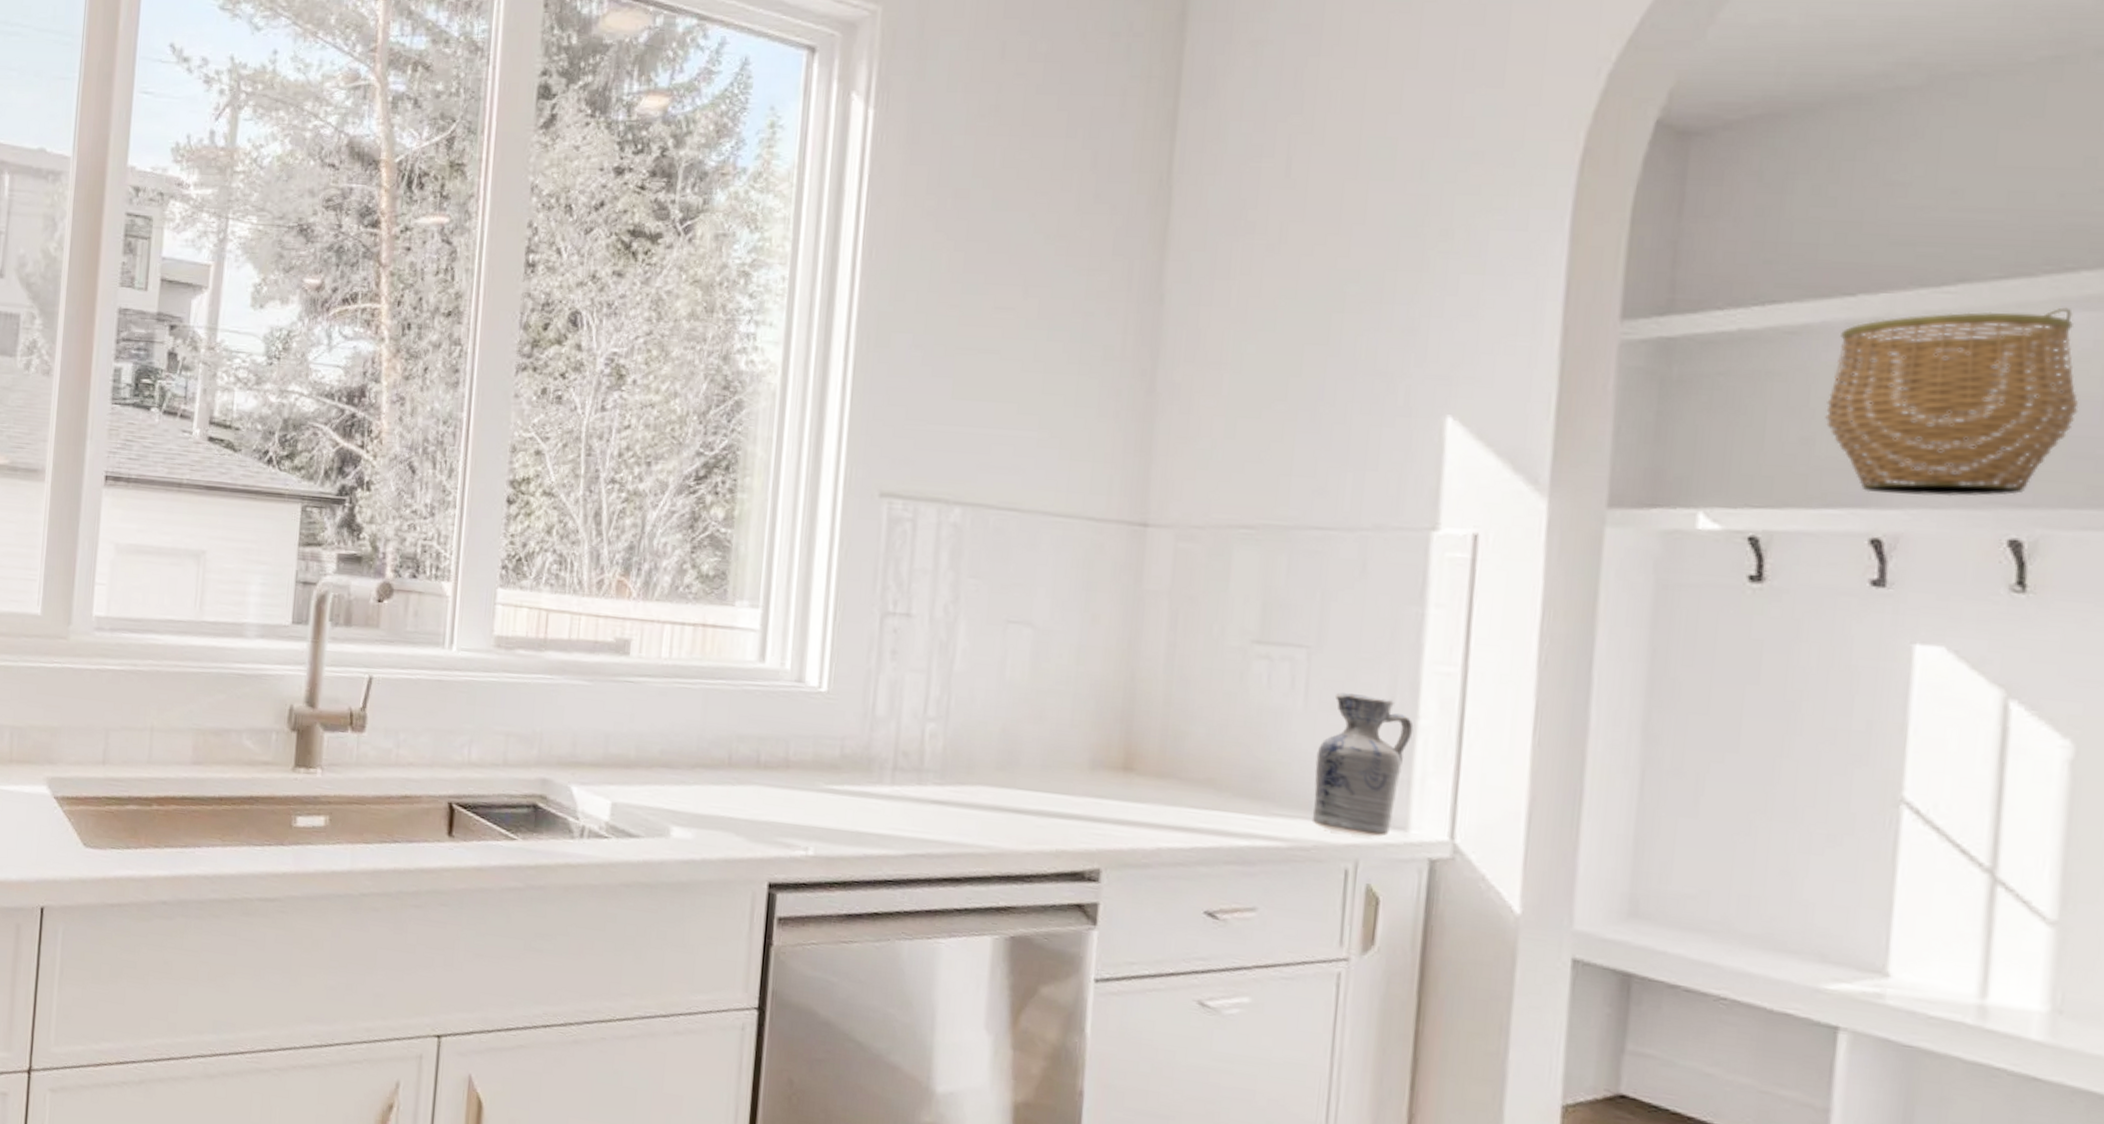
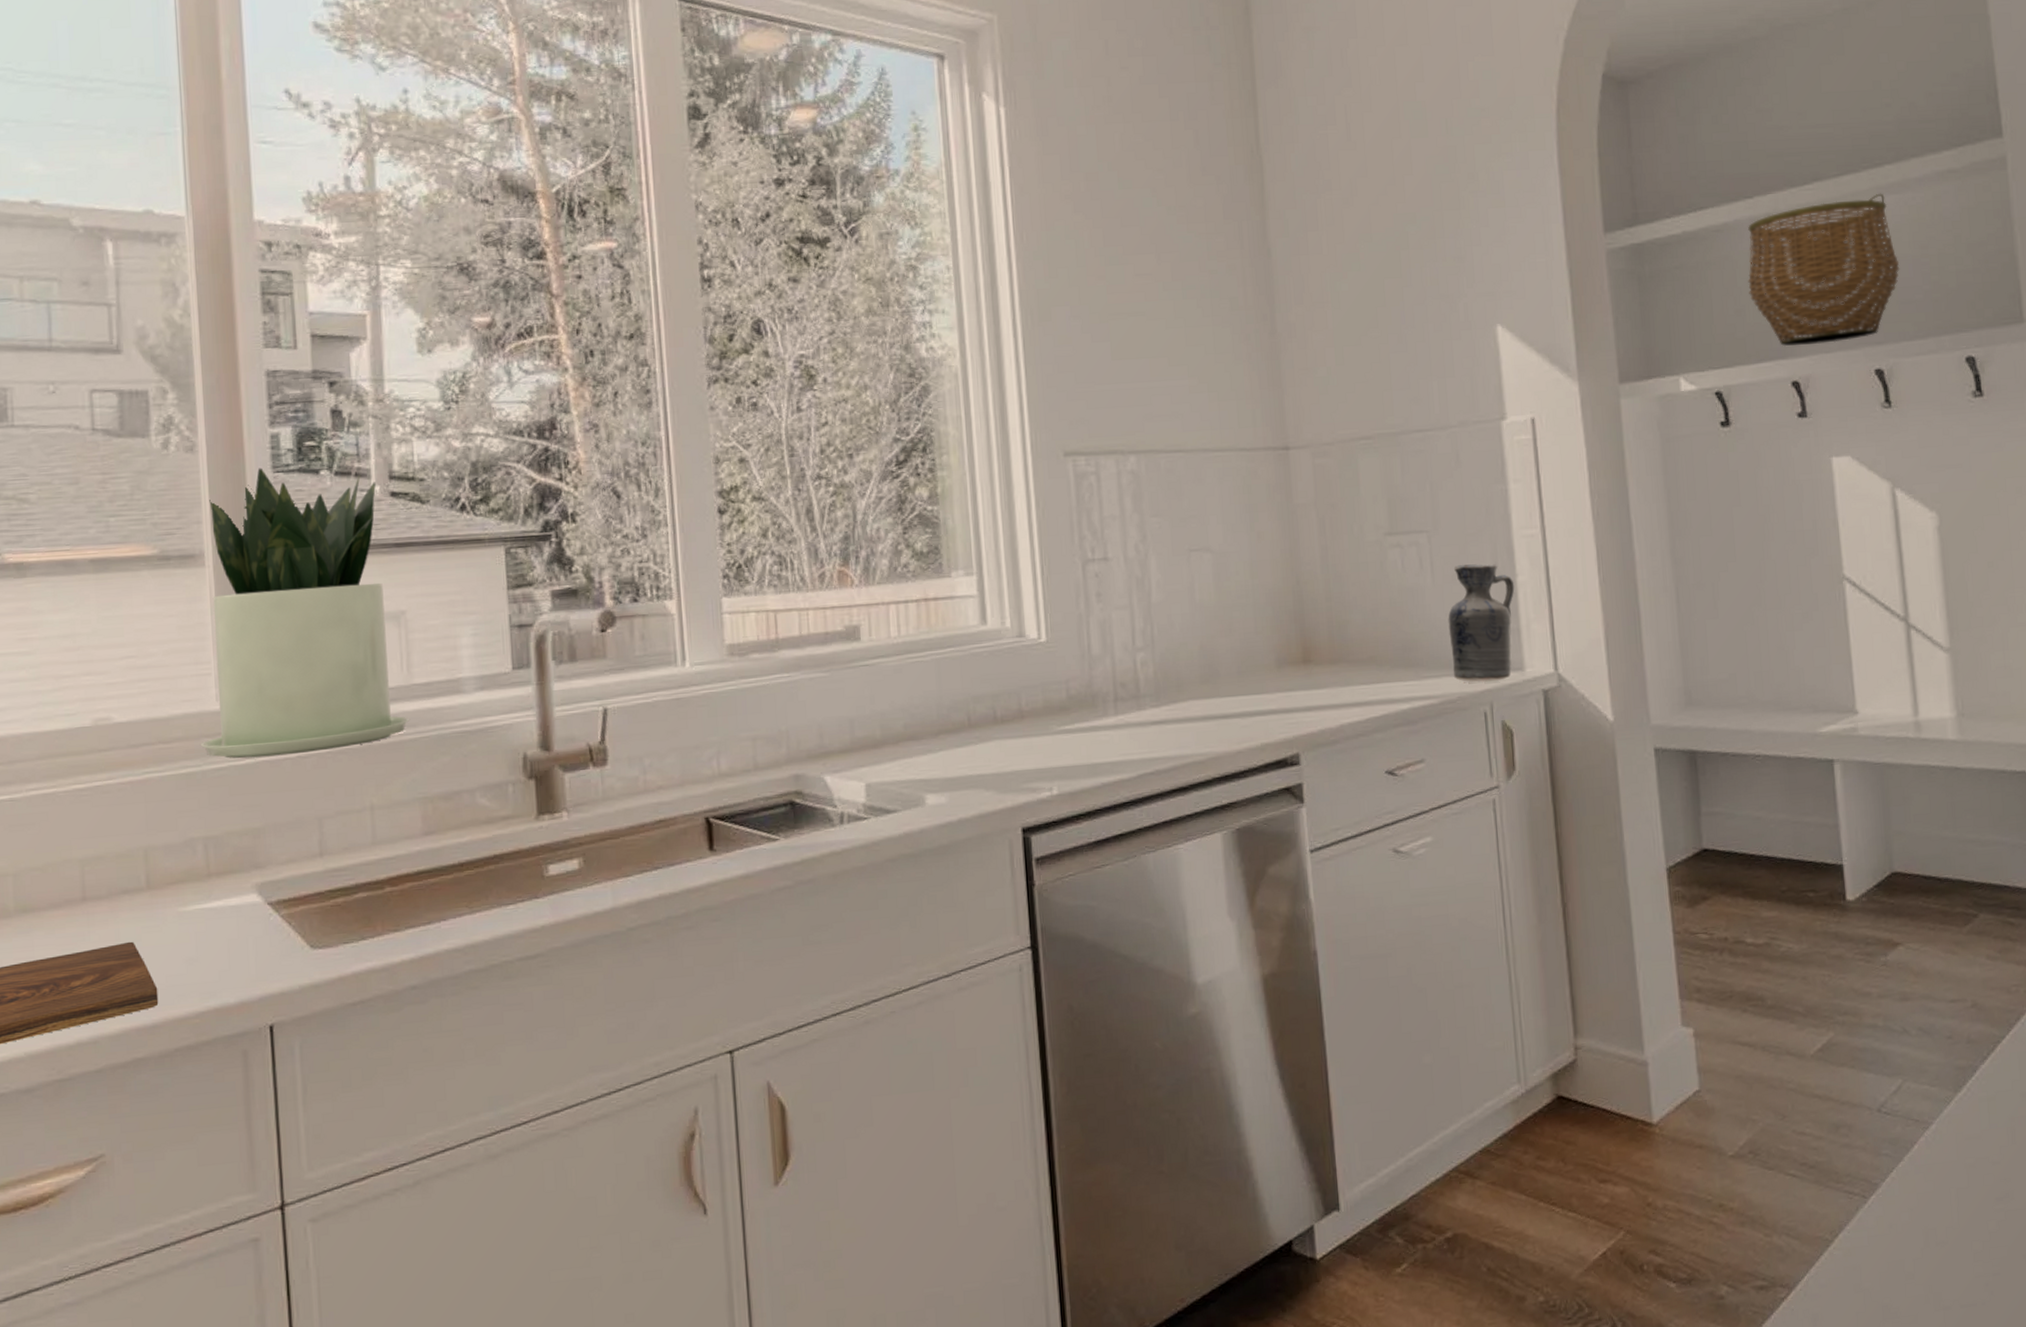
planter: none [19,398,198,669] -> present [200,468,410,759]

